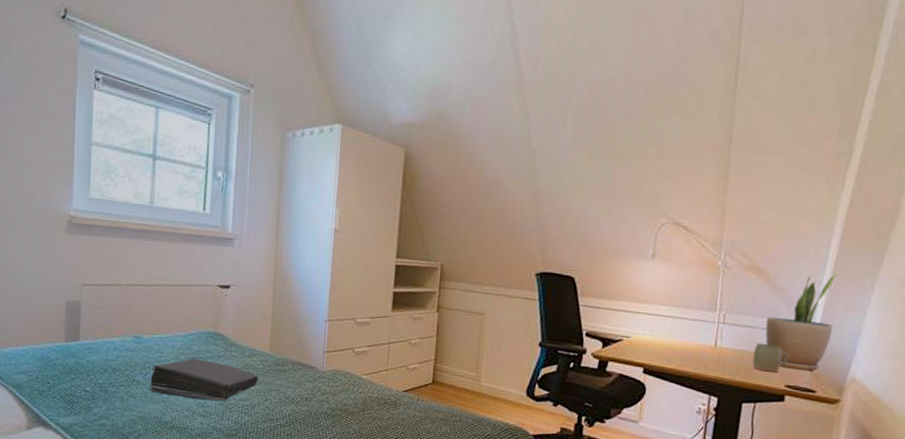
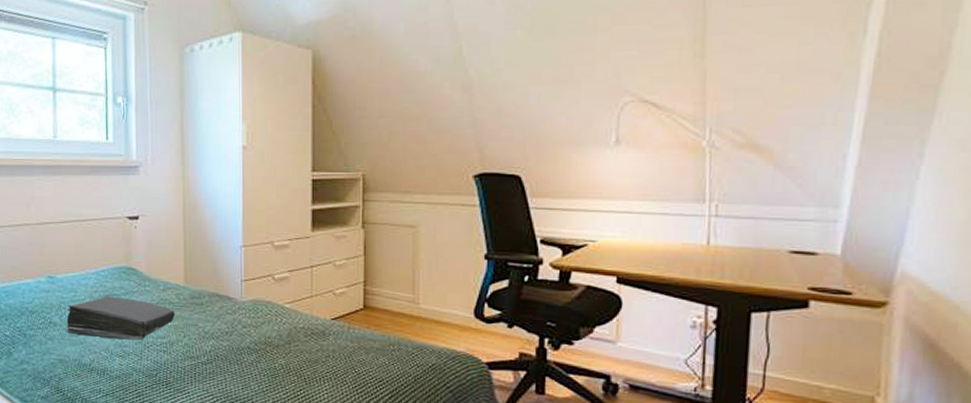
mug: present [752,343,788,373] -> none [760,237,809,272]
potted plant: present [765,274,839,371] -> none [773,143,870,268]

